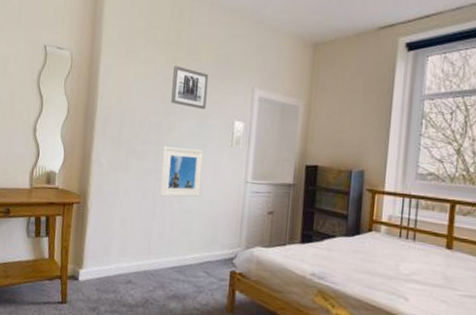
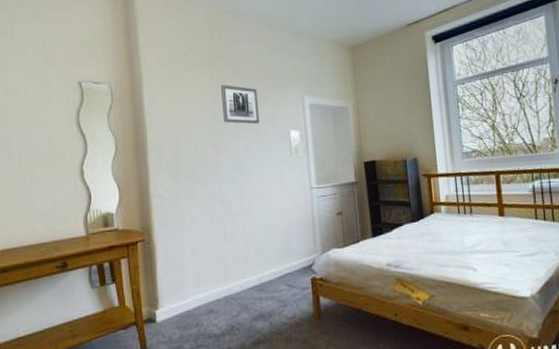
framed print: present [159,146,205,197] -> none [223,163,269,218]

